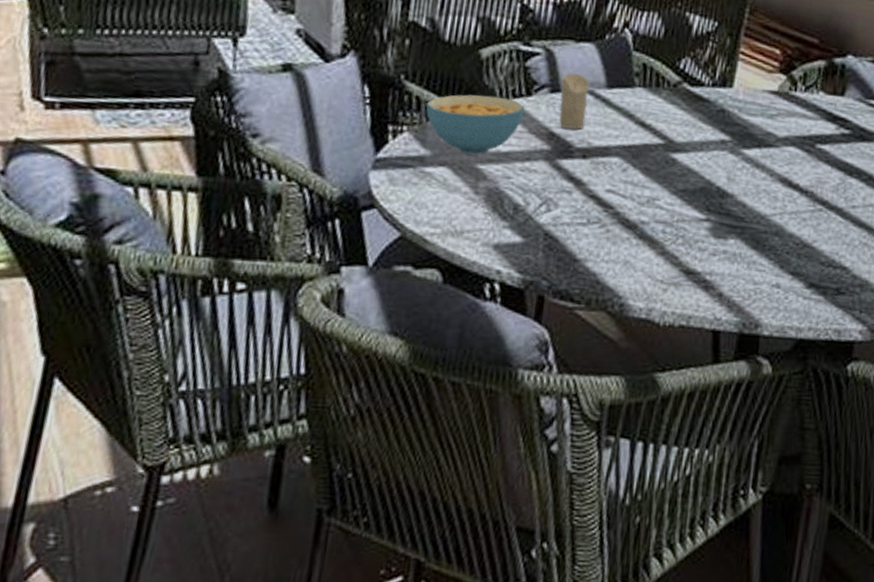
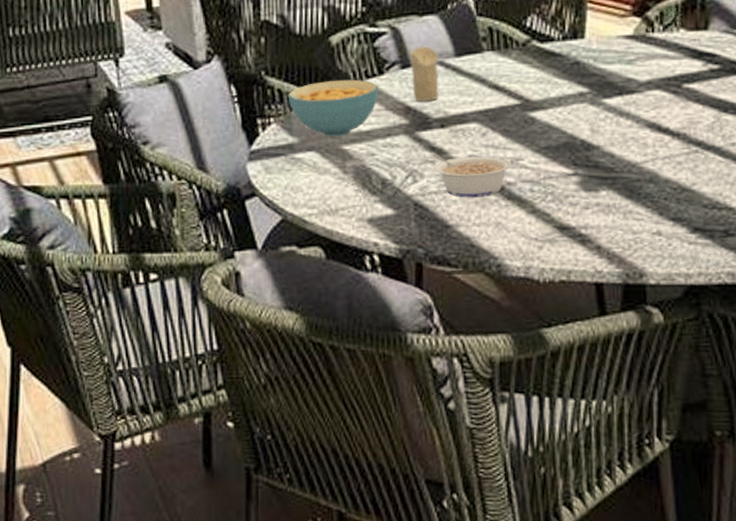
legume: none [567,182,648,234] -> present [430,152,512,198]

